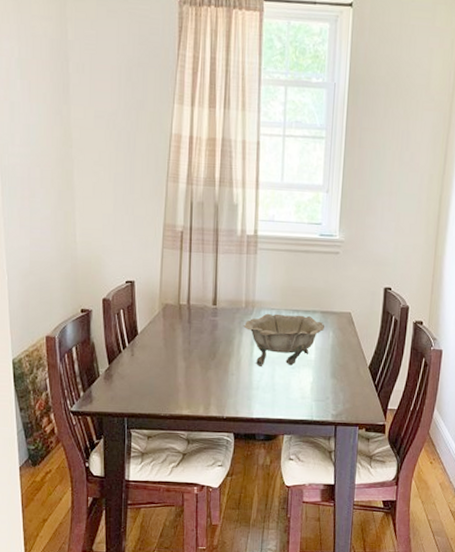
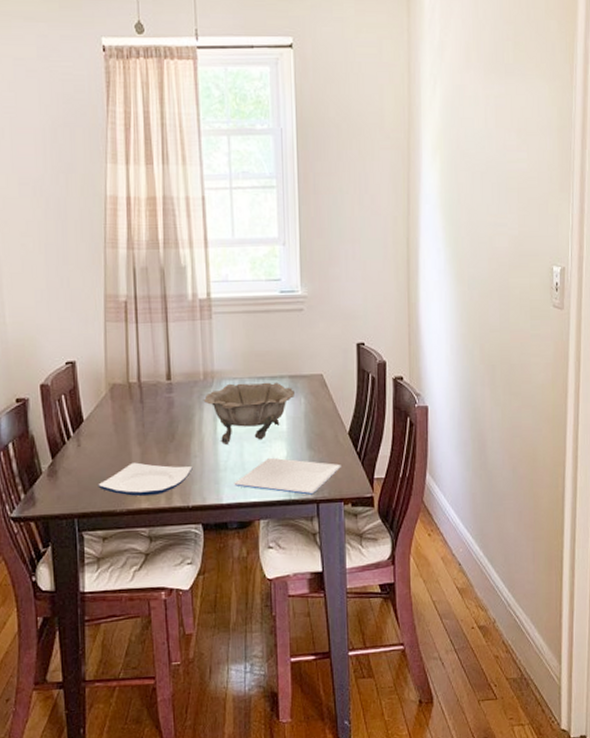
plate: none [146,374,229,404] -> present [98,462,193,496]
plate: none [264,381,360,418] -> present [234,457,341,495]

